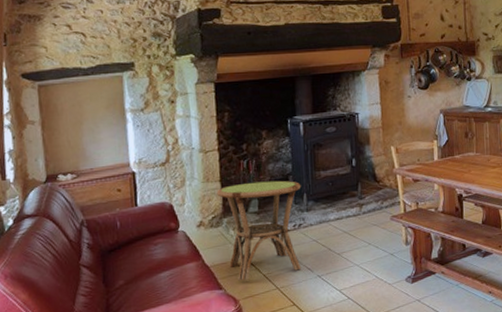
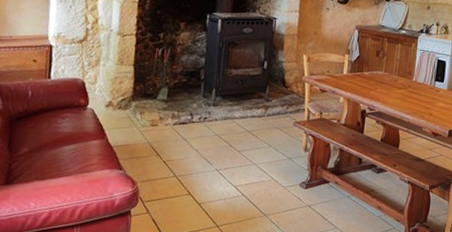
side table: present [217,180,302,281] -> none [129,70,212,164]

